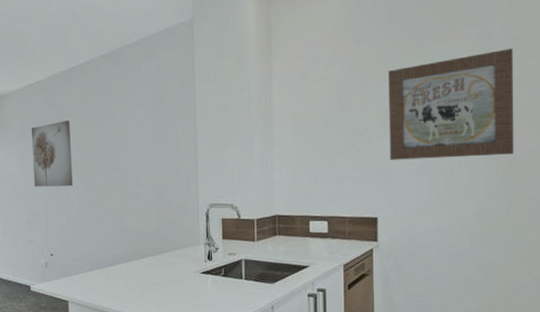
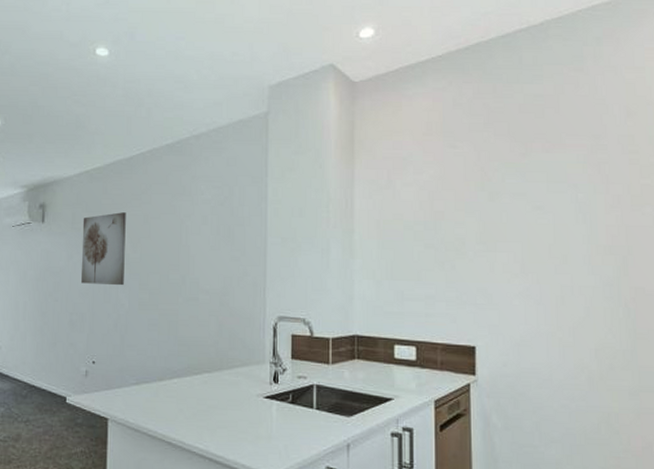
wall art: present [388,48,514,160] -> none [487,162,638,283]

